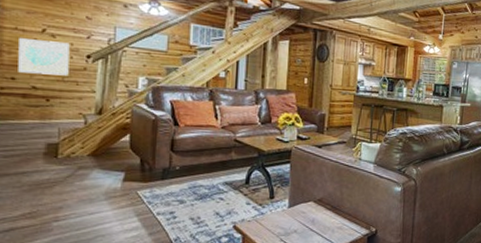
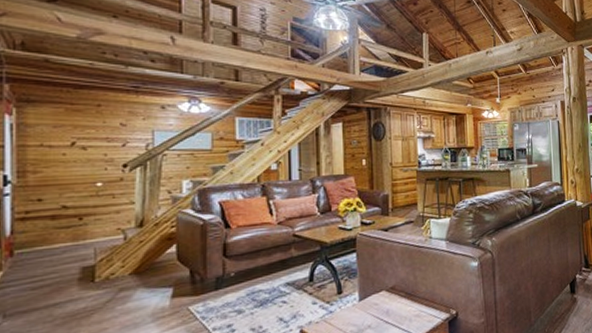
wall art: present [18,38,70,76] -> none [45,153,103,193]

